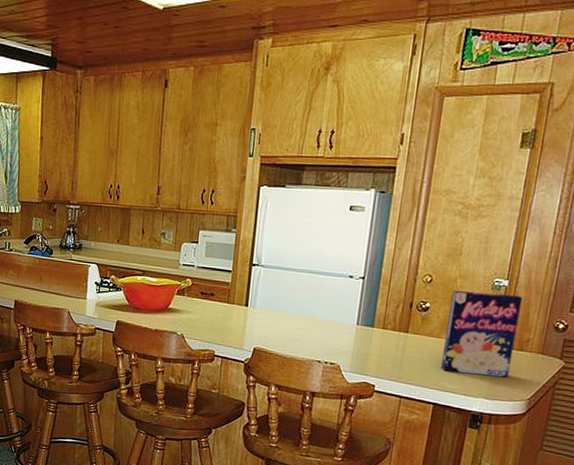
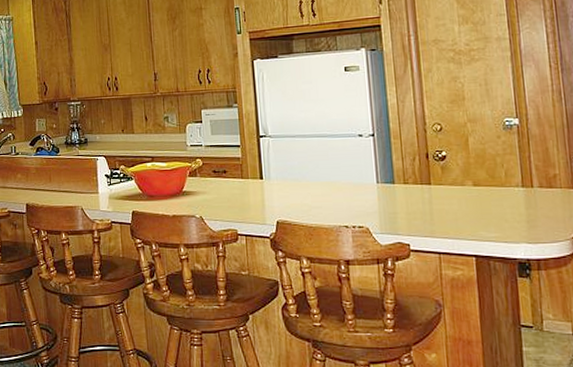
cereal box: present [441,291,523,378] -> none [465,131,545,220]

